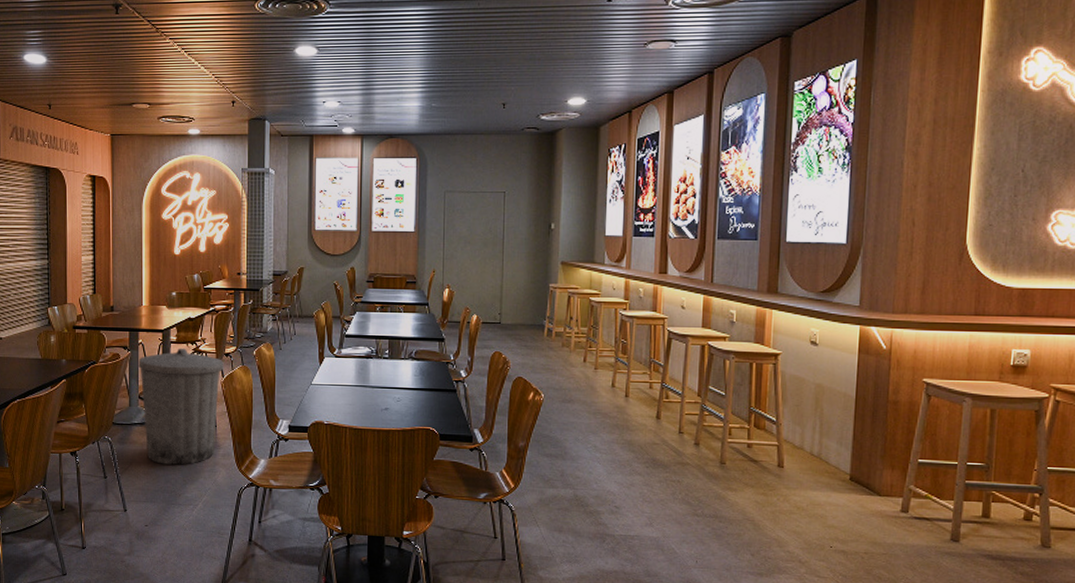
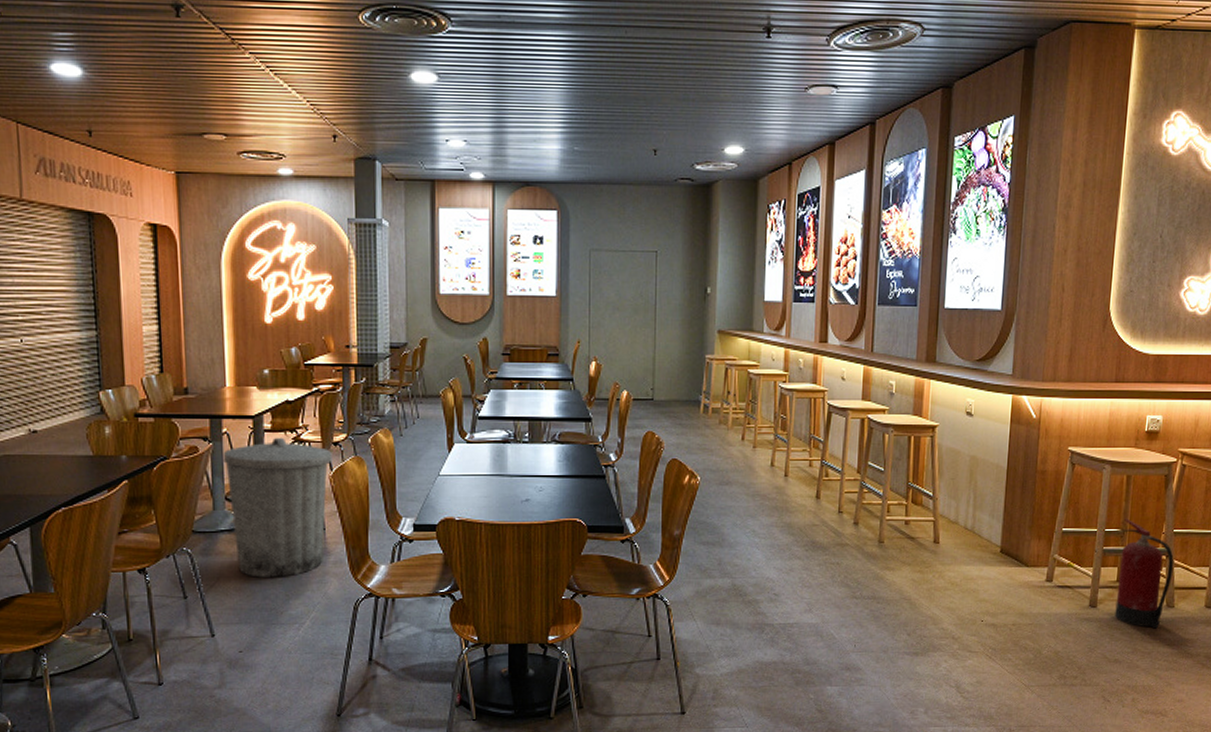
fire extinguisher: none [980,453,1048,569] -> present [1115,518,1174,629]

